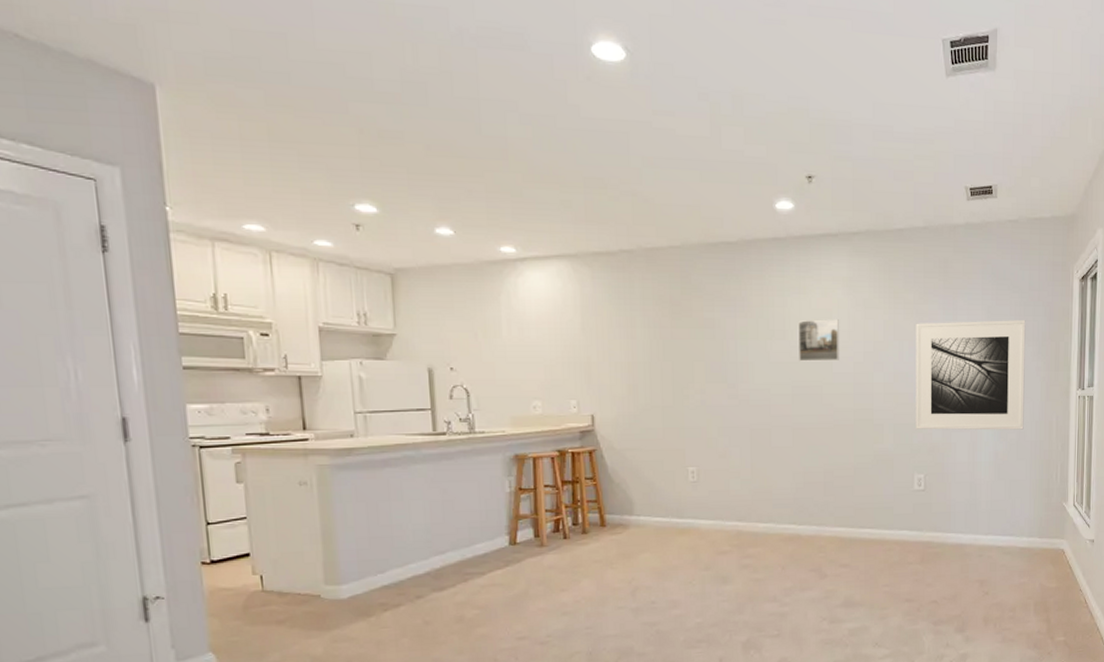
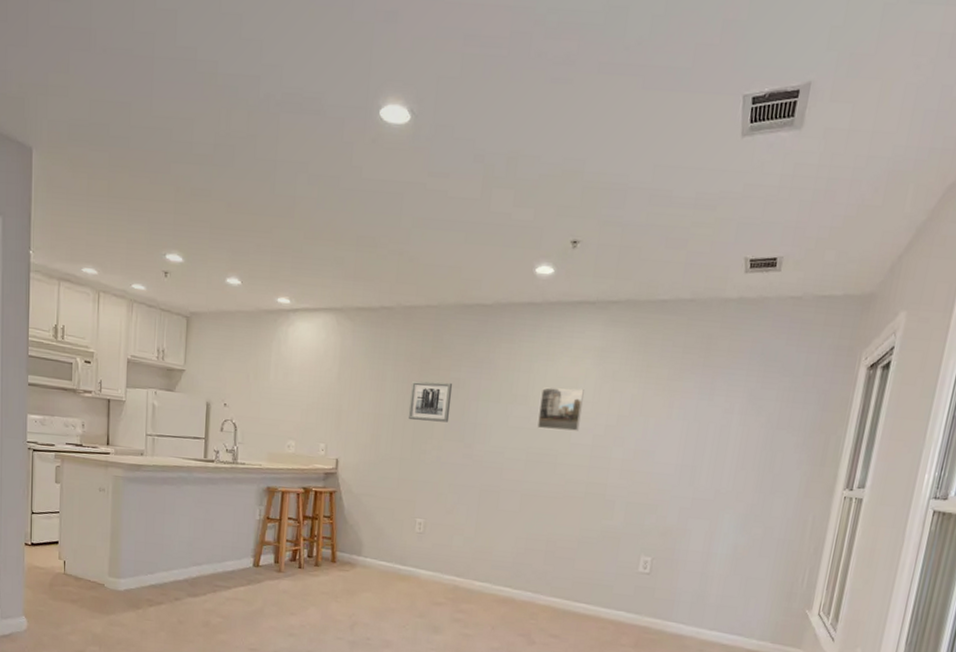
wall art: none [663,323,709,366] -> present [408,380,453,423]
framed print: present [915,320,1026,430] -> none [649,400,794,526]

